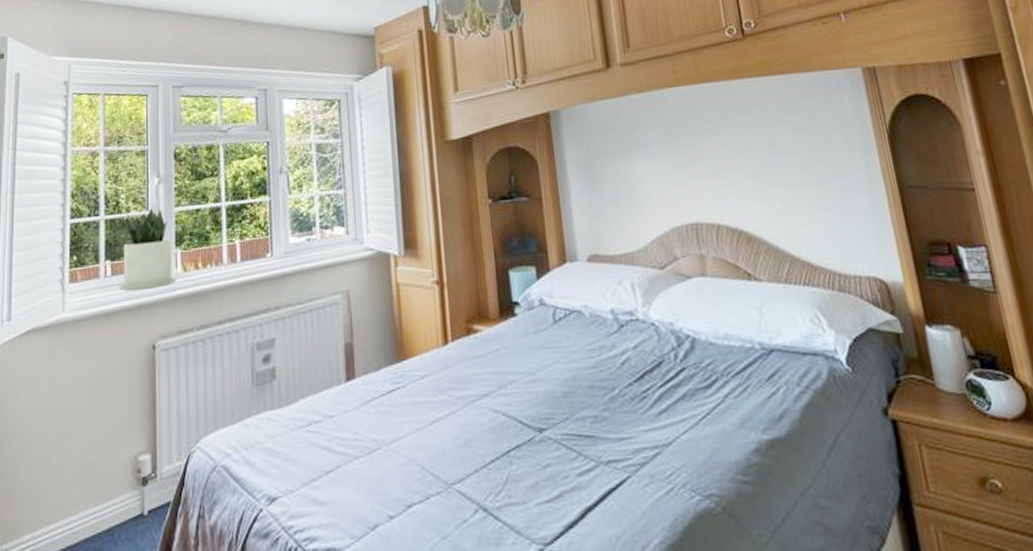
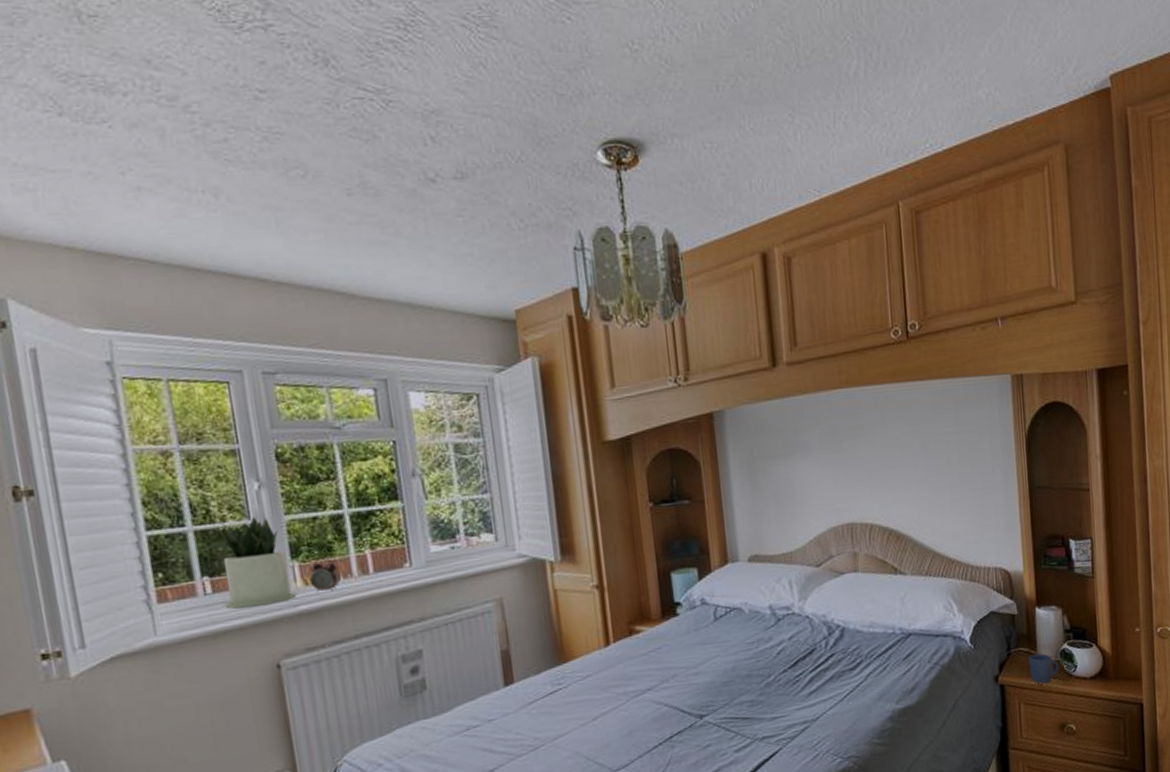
alarm clock: none [187,246,213,278] -> present [308,557,341,593]
mug: none [923,383,967,424] -> present [1028,653,1059,685]

